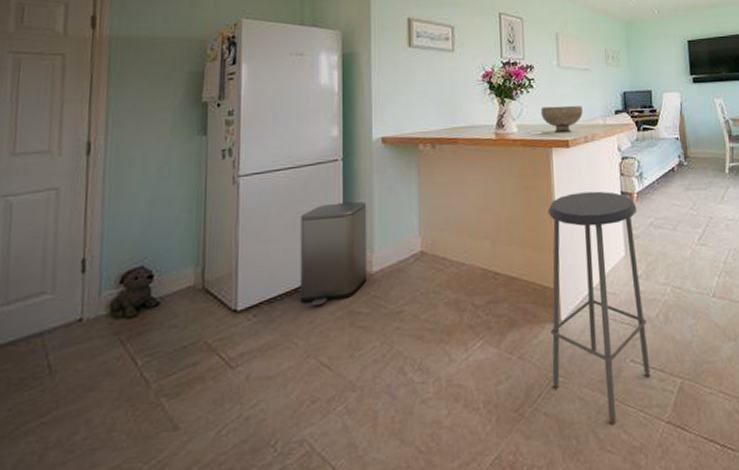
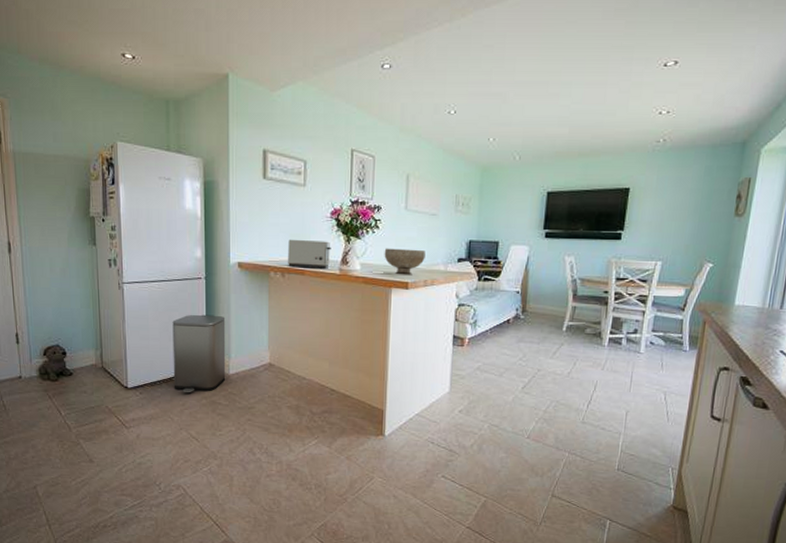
toaster: none [438,105,485,137] -> present [288,239,331,269]
bar stool: present [548,191,651,424] -> none [373,331,467,520]

